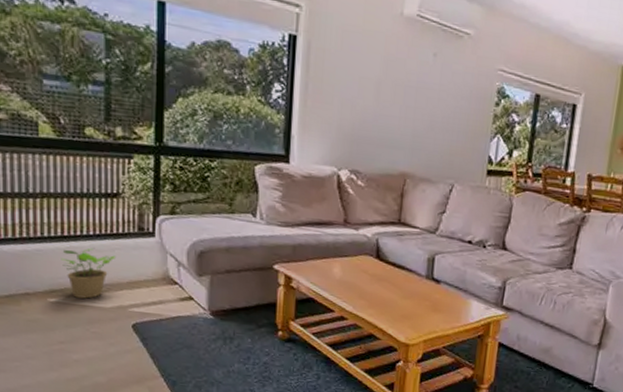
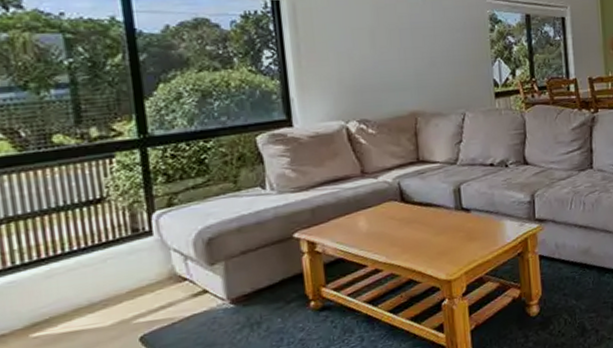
potted plant: present [61,247,117,299] -> none [40,264,110,325]

